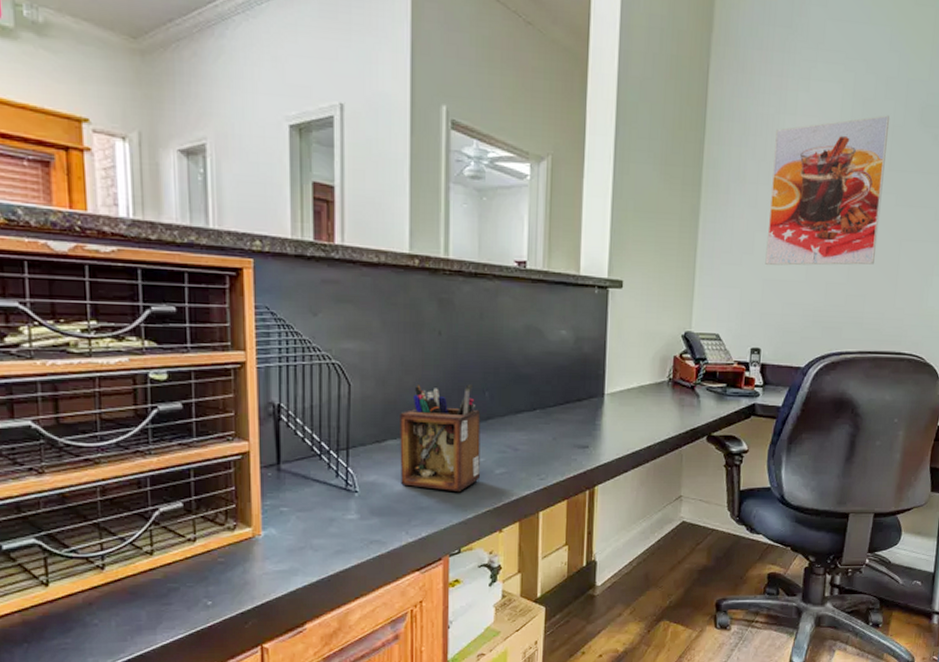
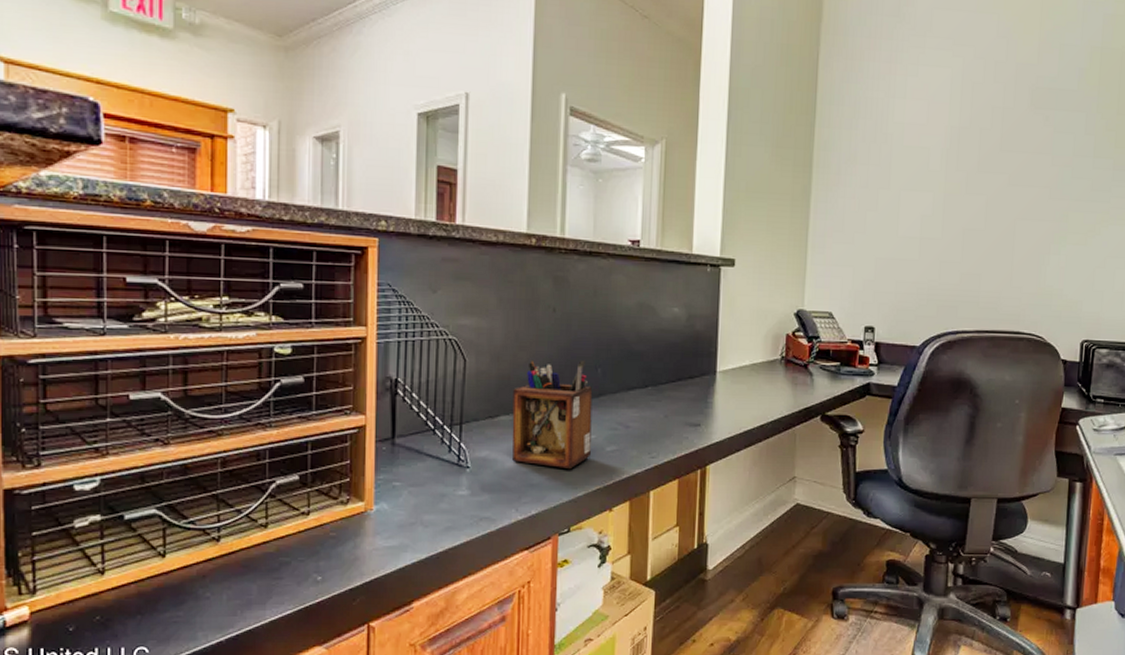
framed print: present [765,115,889,266] -> none [877,98,999,245]

